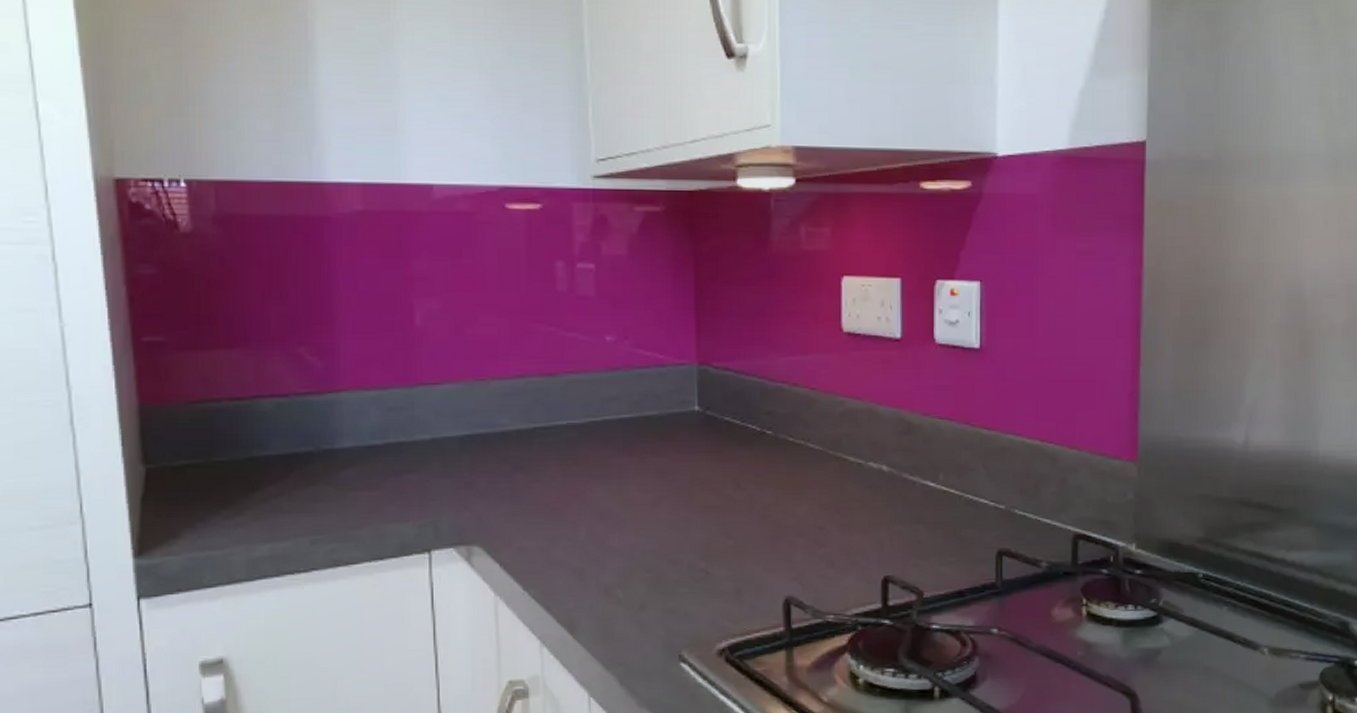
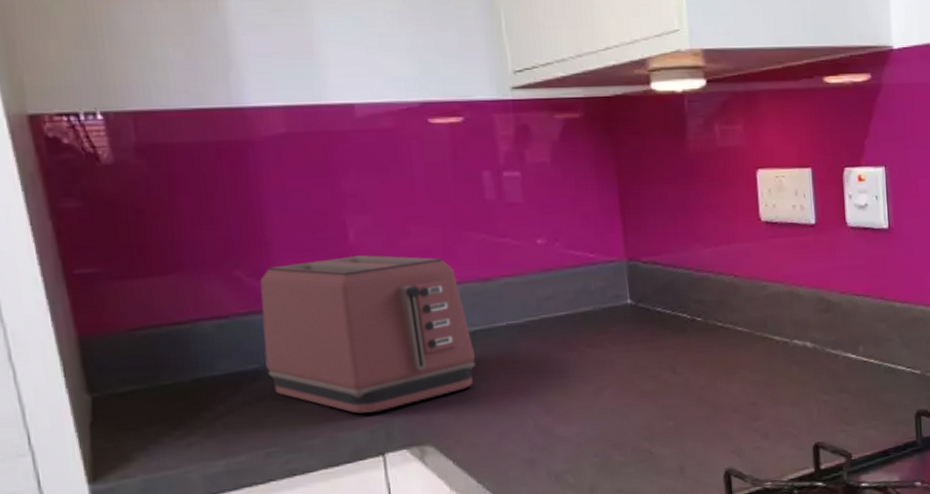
toaster: none [320,341,533,506] -> present [260,255,476,414]

